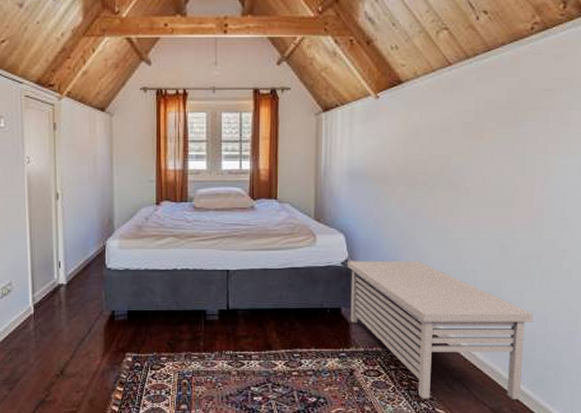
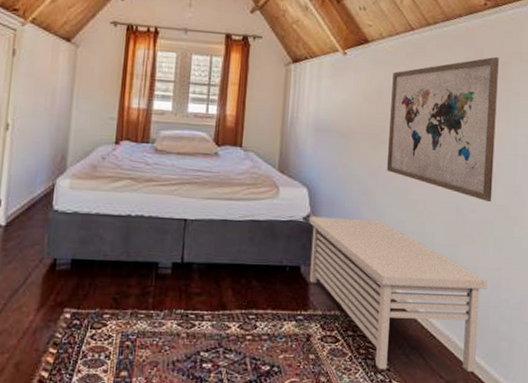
wall art: none [426,84,548,236] -> present [387,56,499,201]

